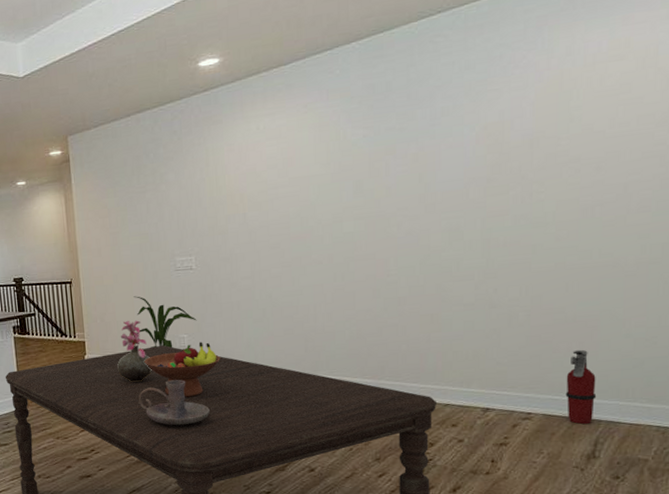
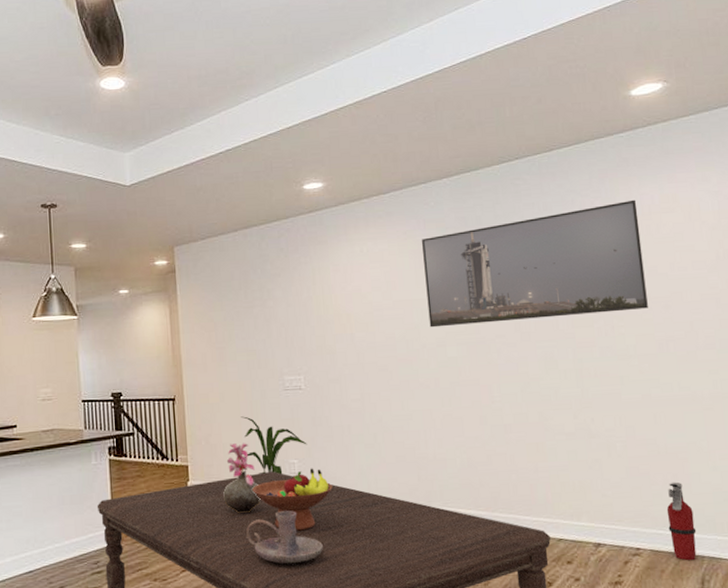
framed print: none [324,48,579,204] -> present [422,199,648,328]

